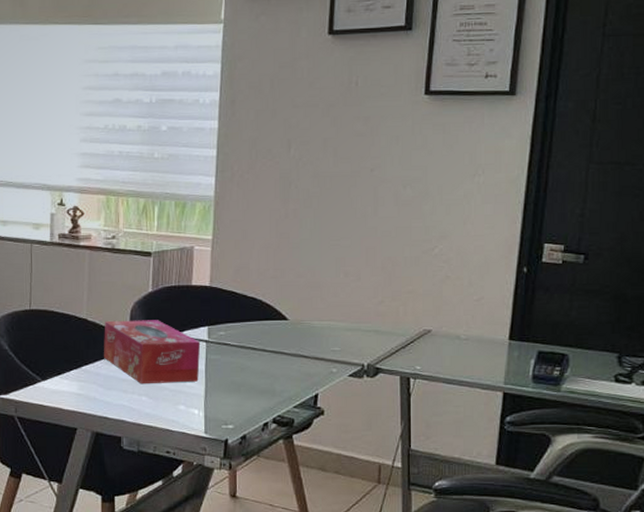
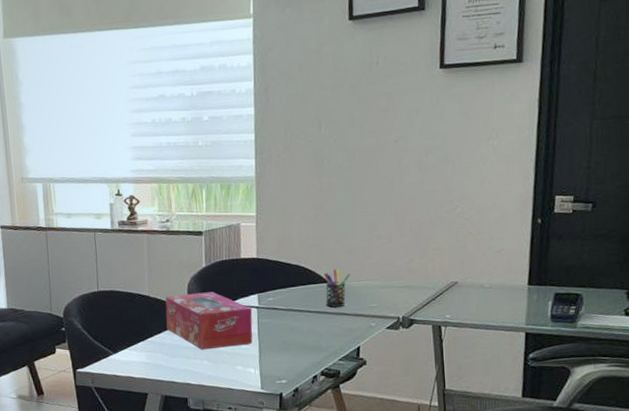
pen holder: none [283,305,313,348] -> present [323,269,351,307]

